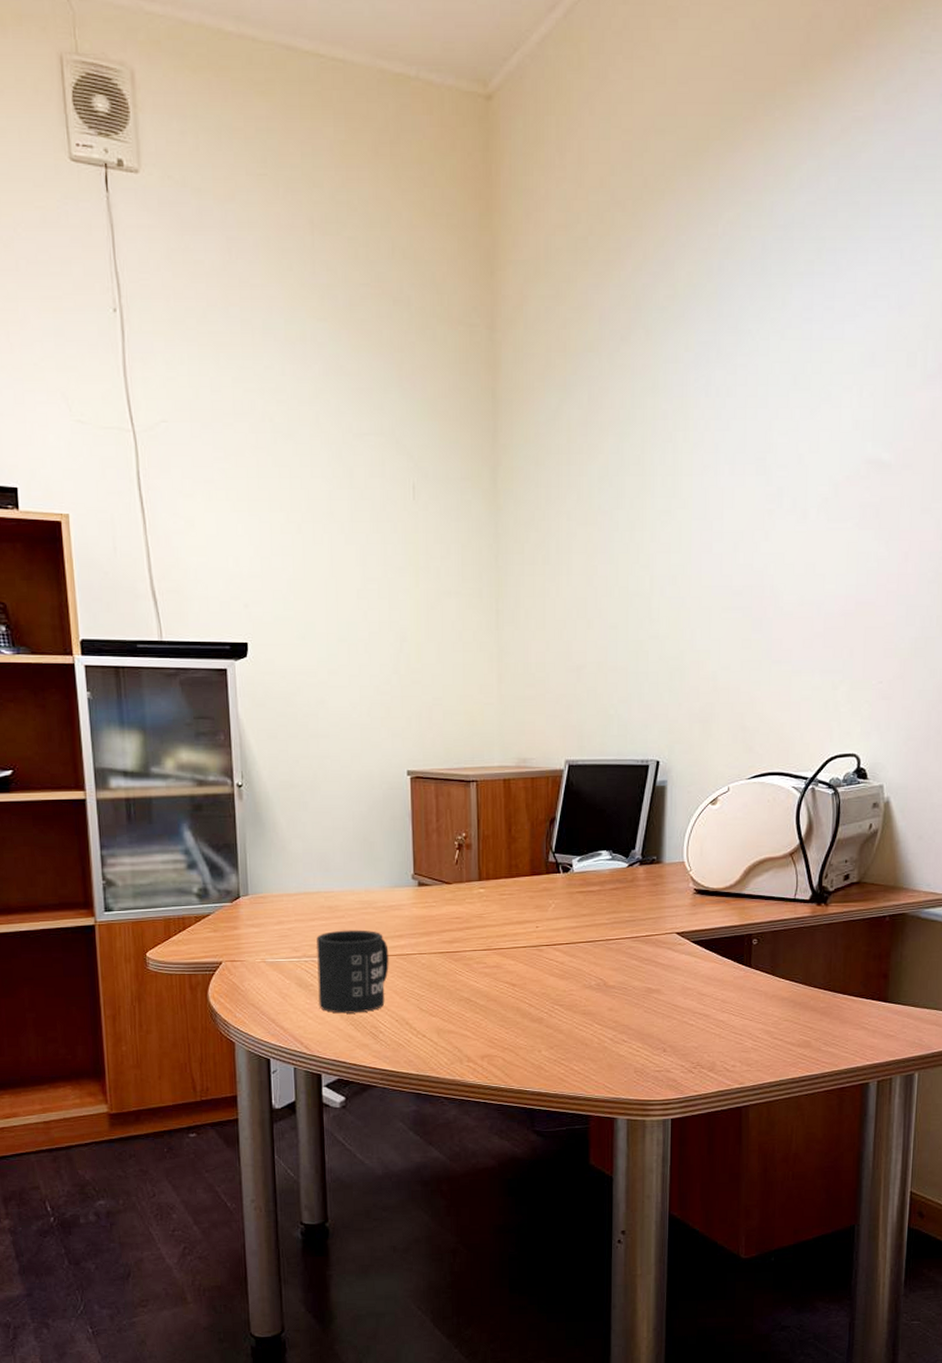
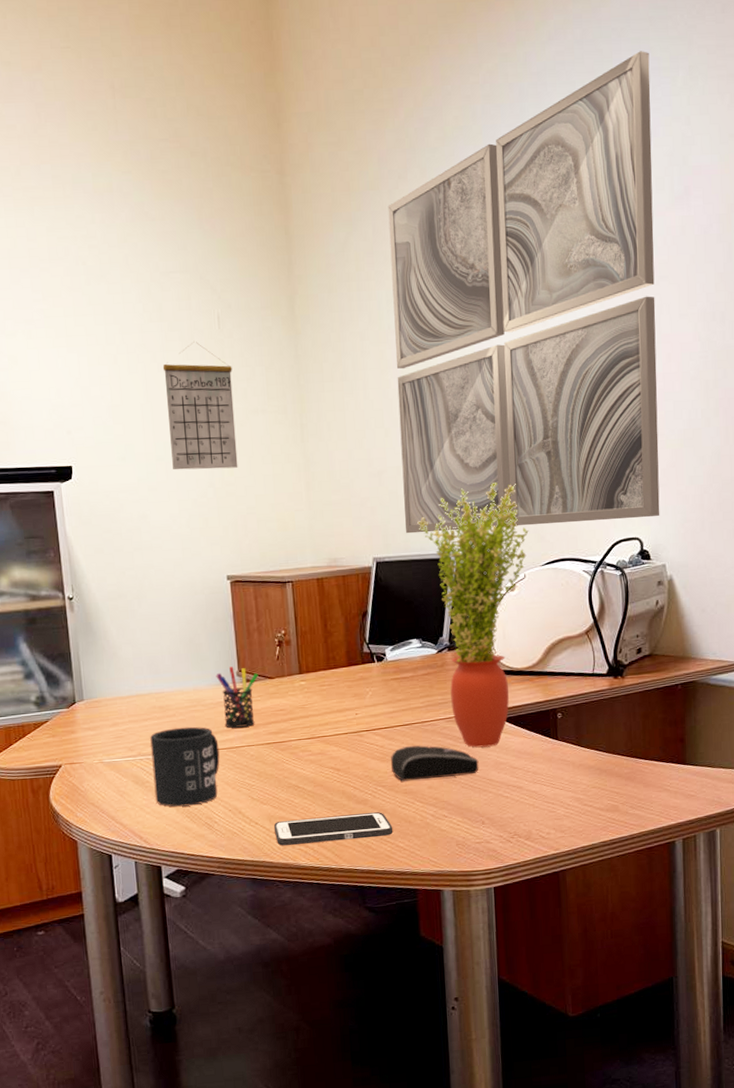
calendar: none [350,513,426,654] -> present [162,342,238,470]
pen holder: none [389,869,435,934] -> present [216,667,259,728]
cell phone: none [441,1032,568,1061] -> present [273,812,393,846]
computer mouse: none [571,964,665,1002] -> present [391,745,479,782]
wall art: none [602,205,912,736] -> present [388,51,660,534]
potted plant: none [616,685,736,971] -> present [417,482,529,748]

